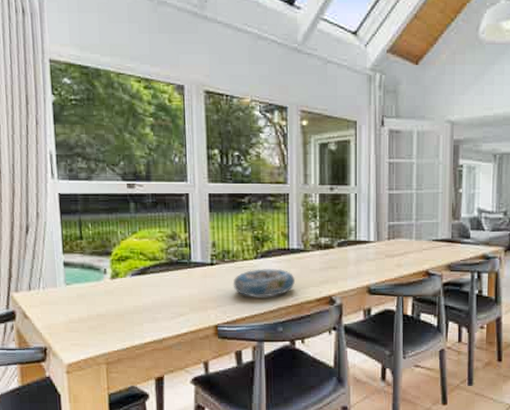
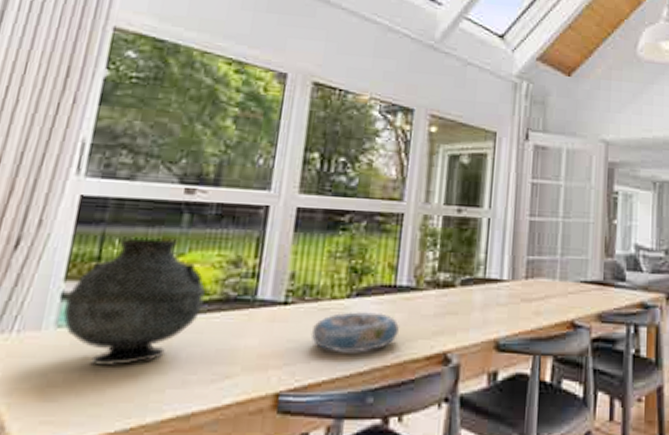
vase: none [67,222,156,310] -> present [62,237,205,367]

